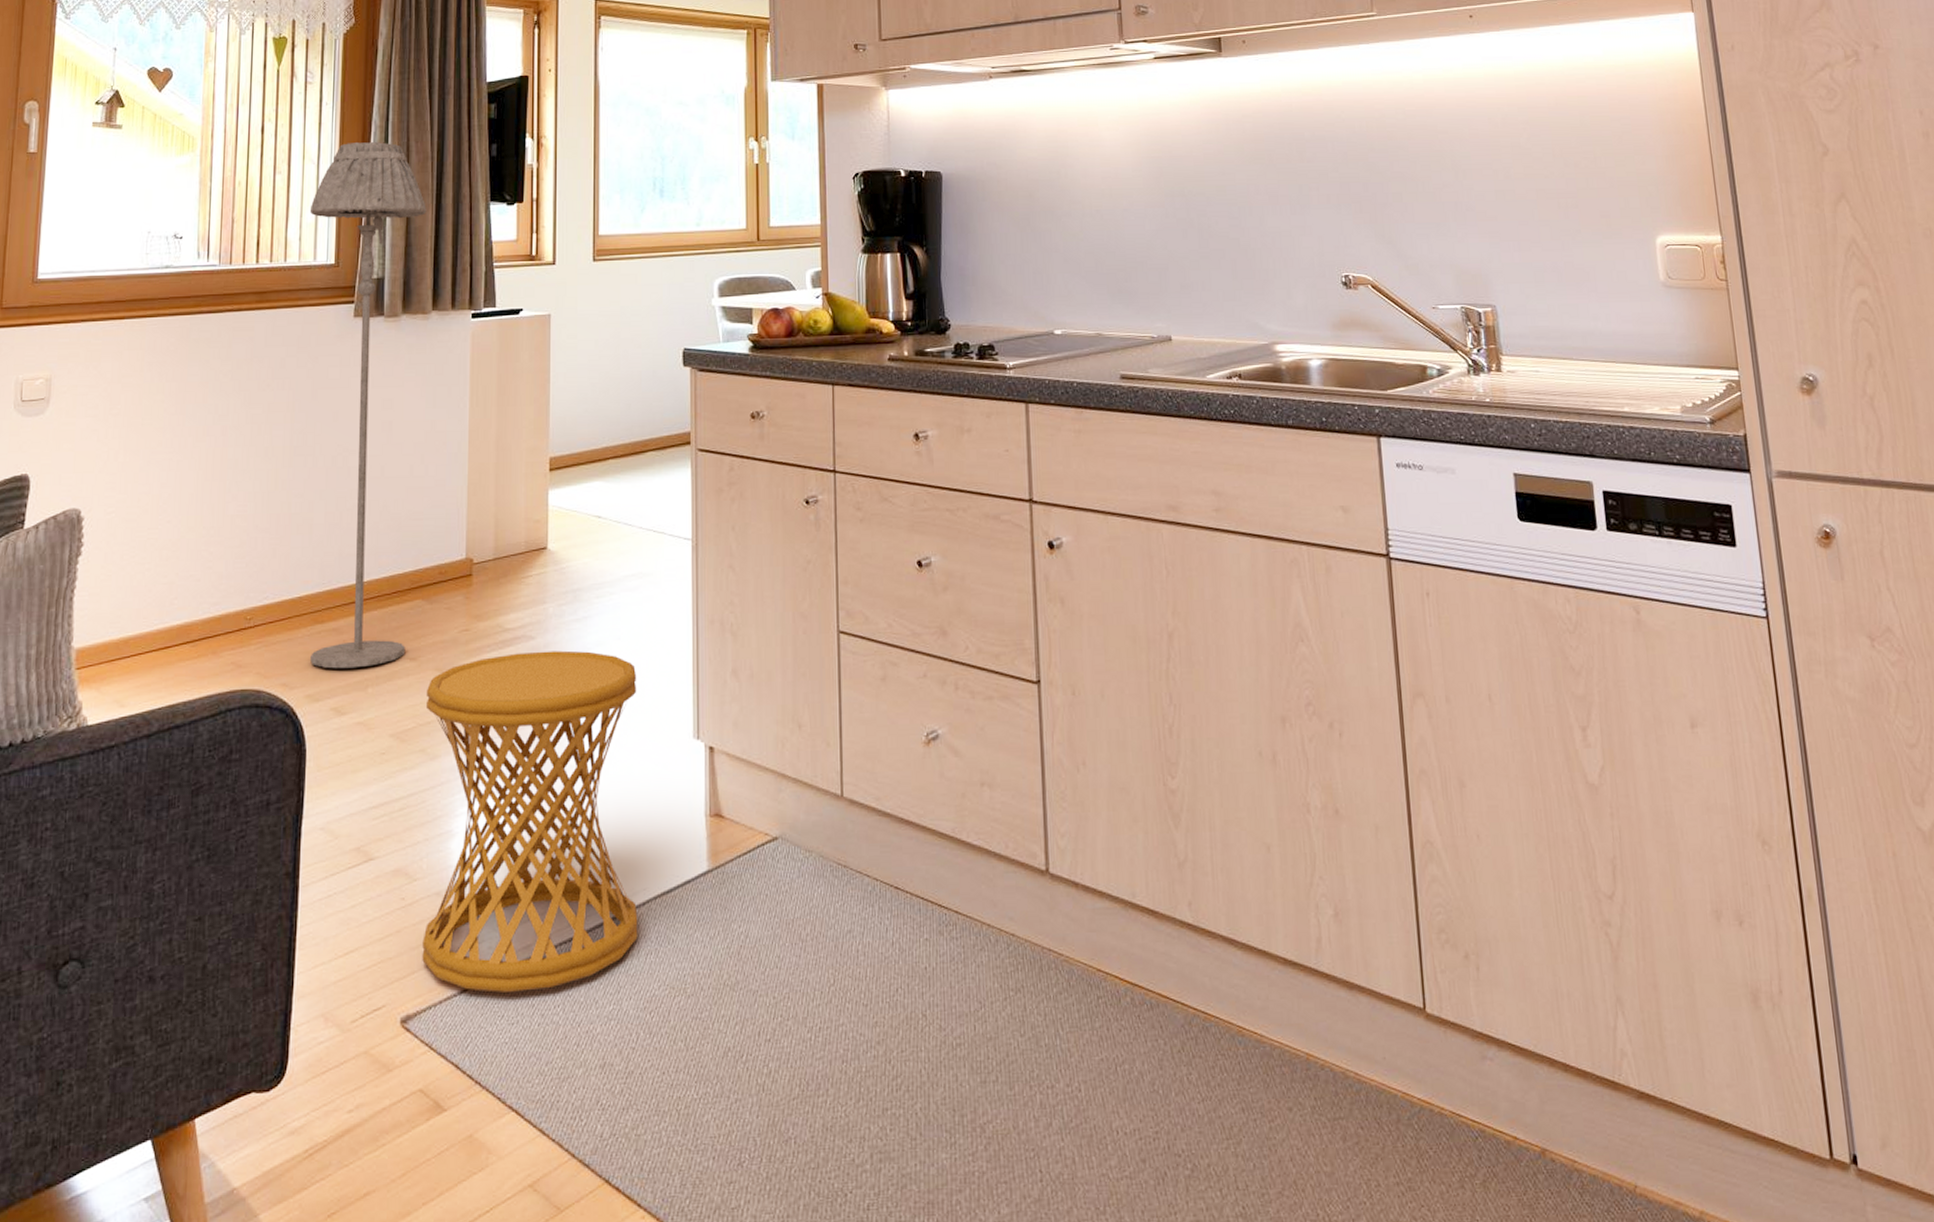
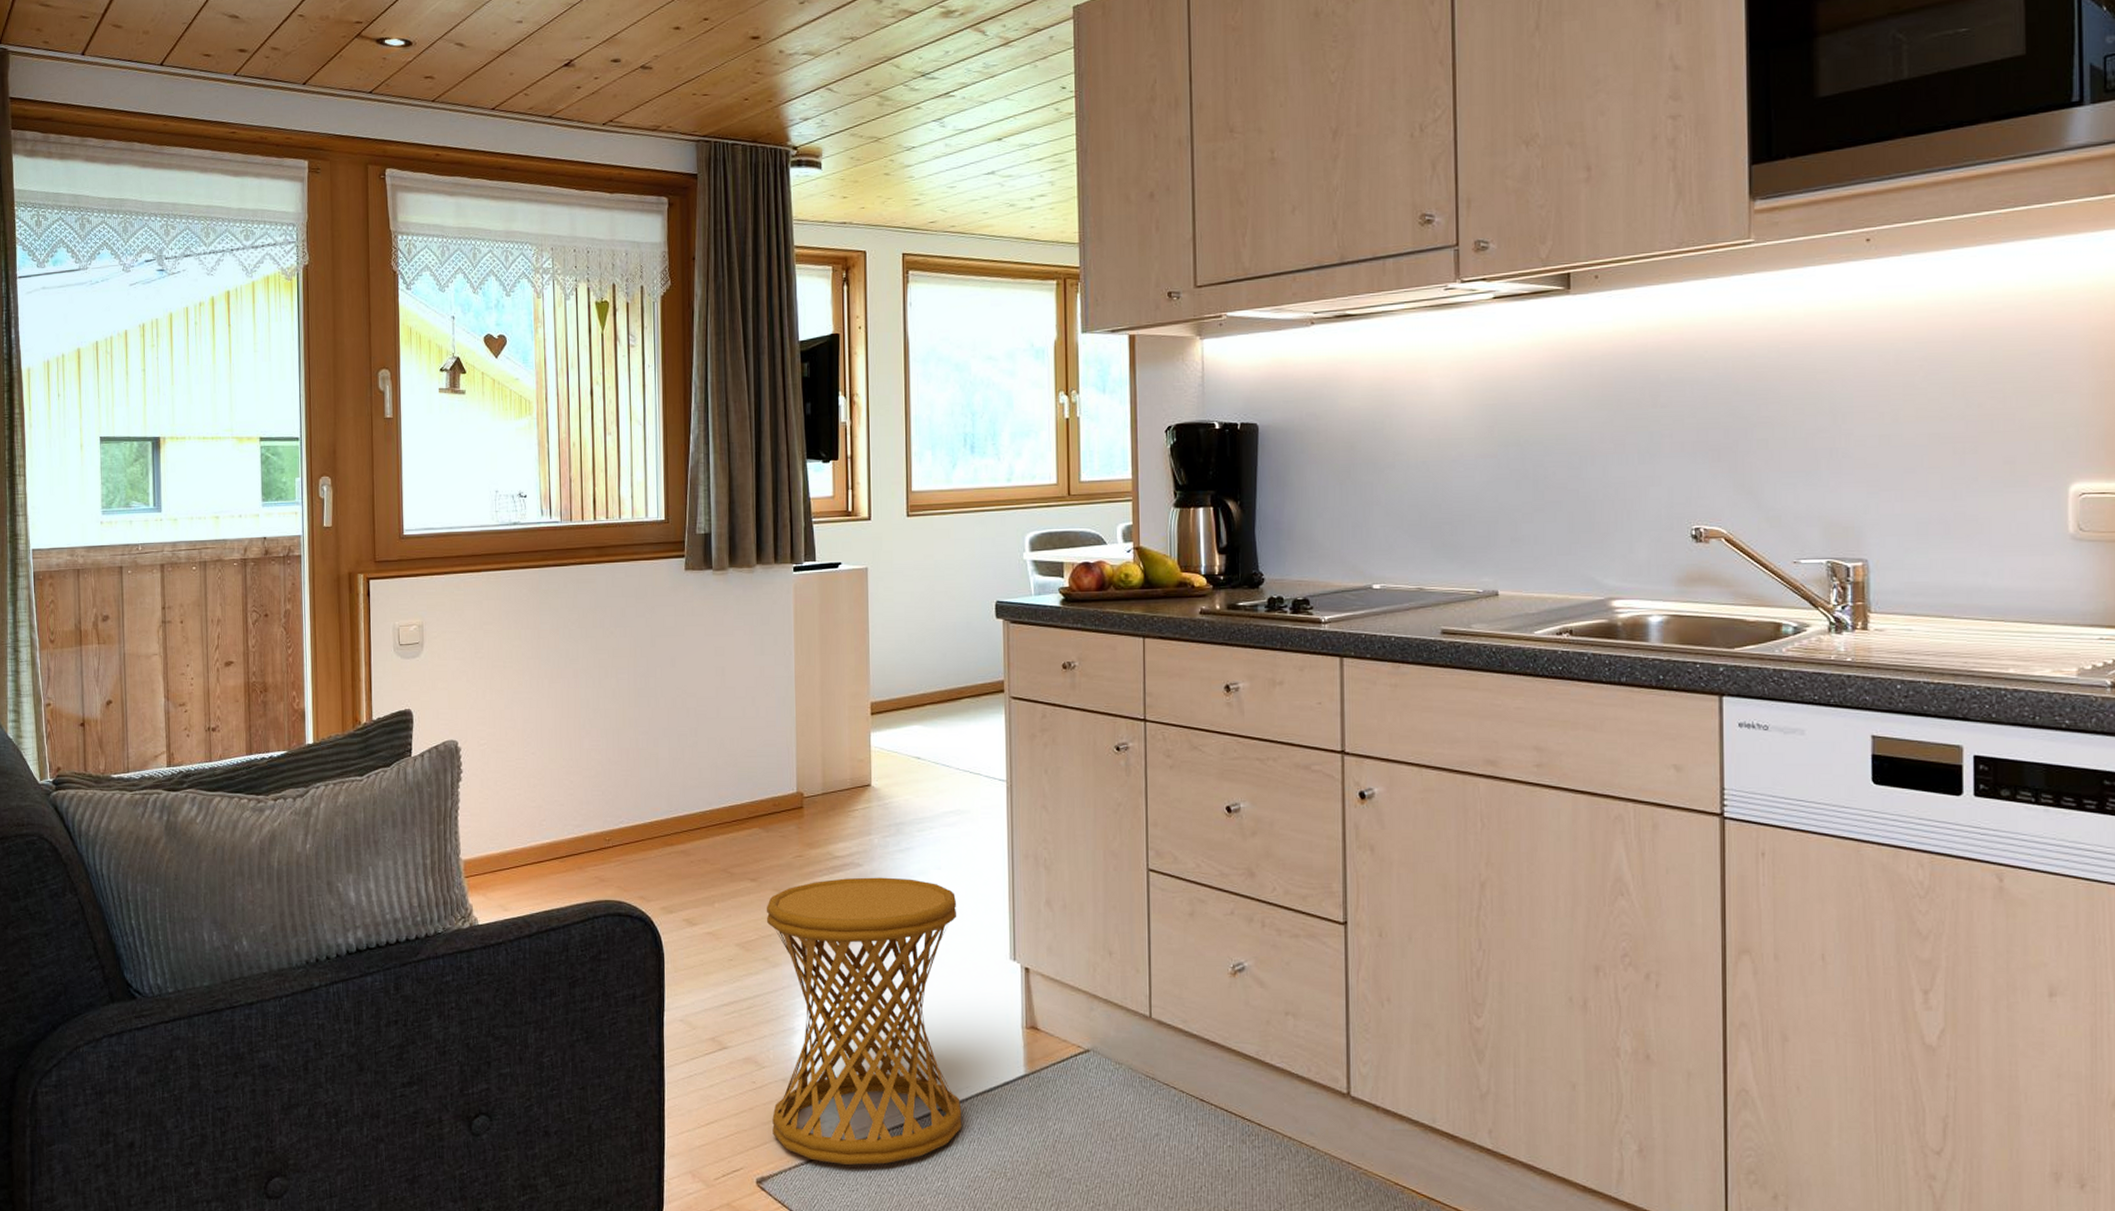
floor lamp: present [309,142,427,669] -> none [639,403,747,886]

